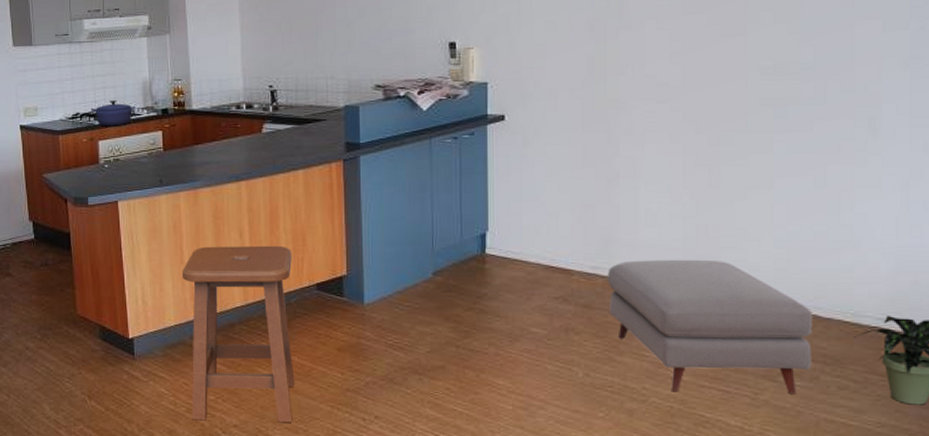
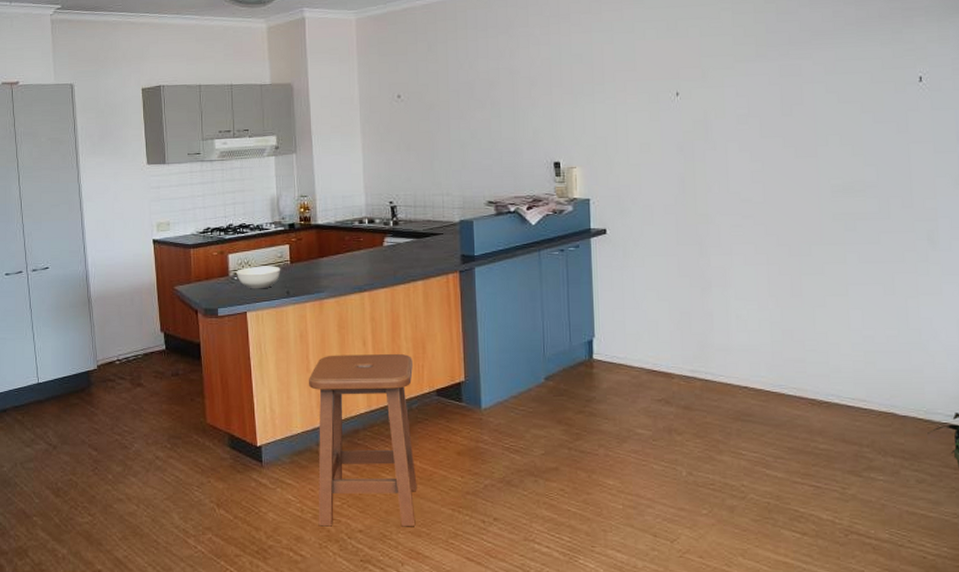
cooking pot: present [90,99,136,128] -> none [220,215,265,242]
bowl: none [107,153,154,178] -> present [236,266,281,289]
ottoman: present [608,259,812,395] -> none [705,362,892,489]

